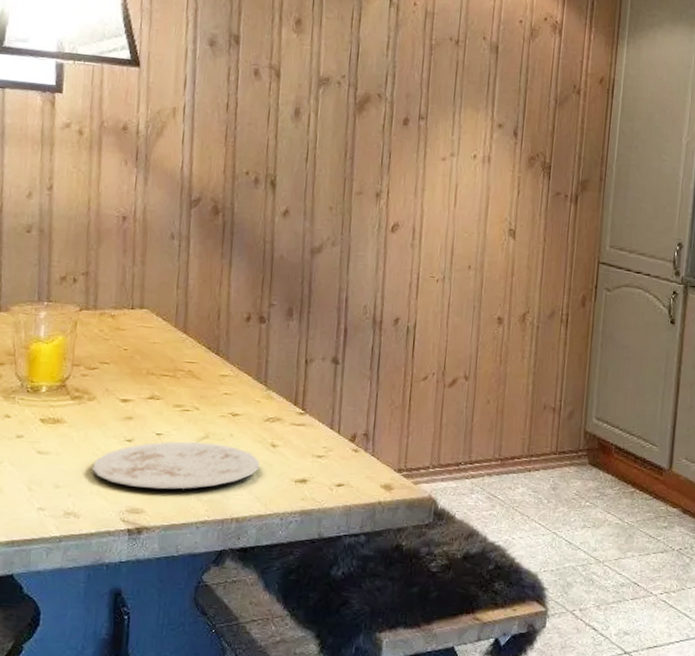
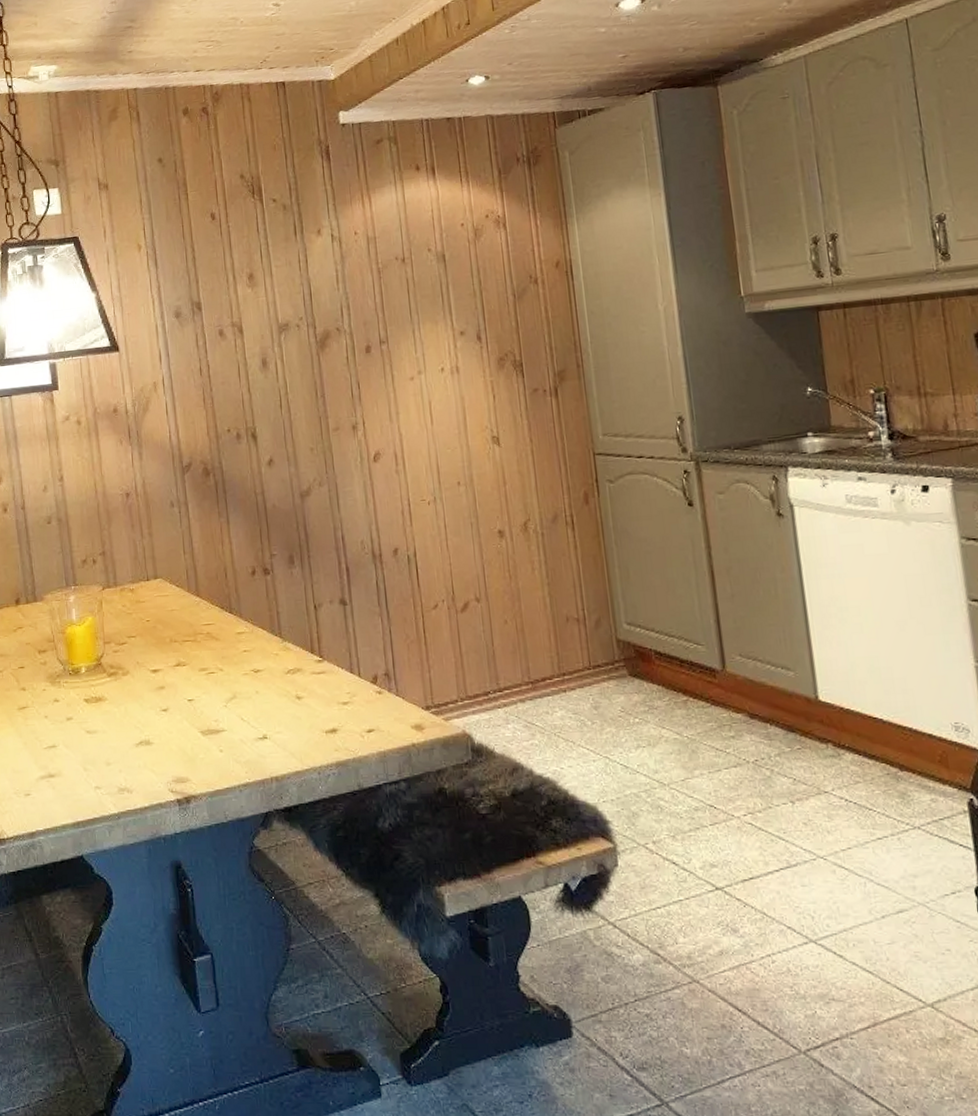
plate: present [92,441,260,490] -> none [136,703,289,756]

